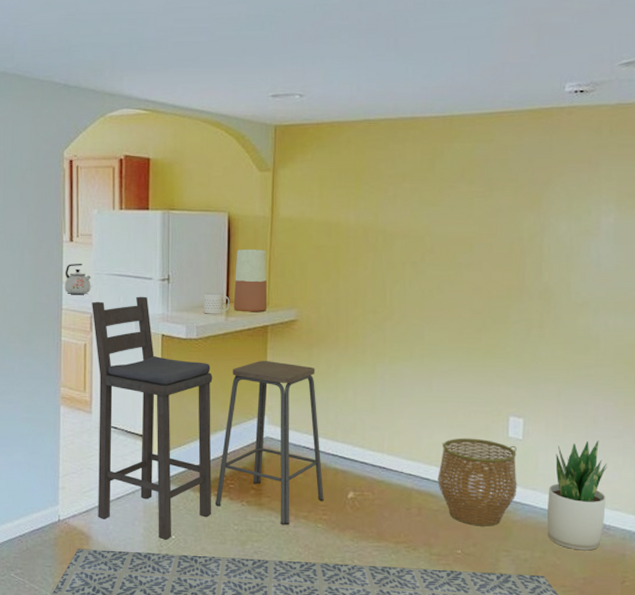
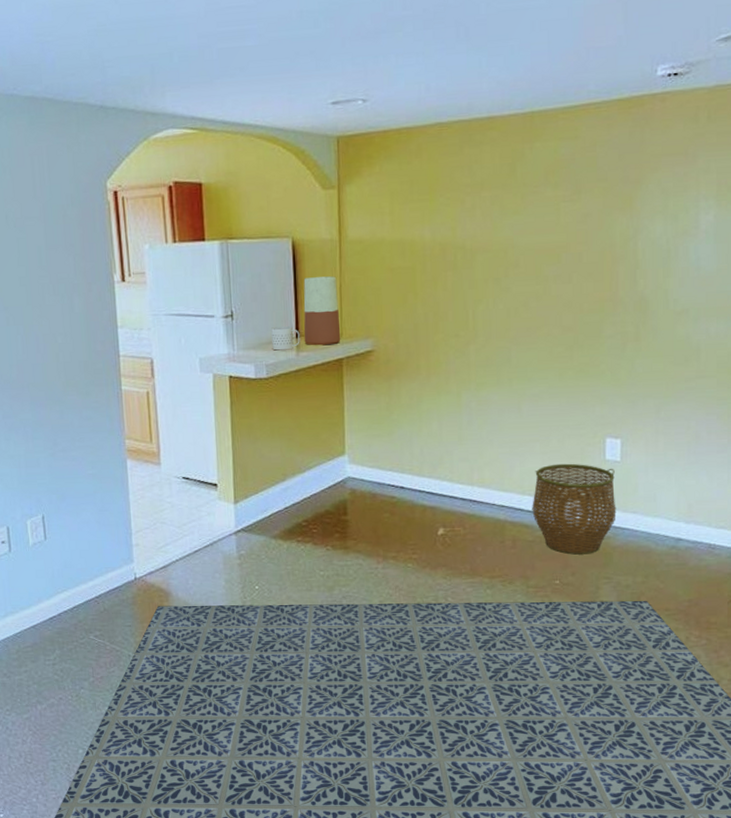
kettle: present [64,263,91,294] -> none [119,304,149,339]
bar stool: present [92,296,213,540] -> none [151,336,296,591]
bar stool: present [216,361,324,525] -> none [298,396,413,568]
planter: present [547,440,608,551] -> none [649,457,711,572]

